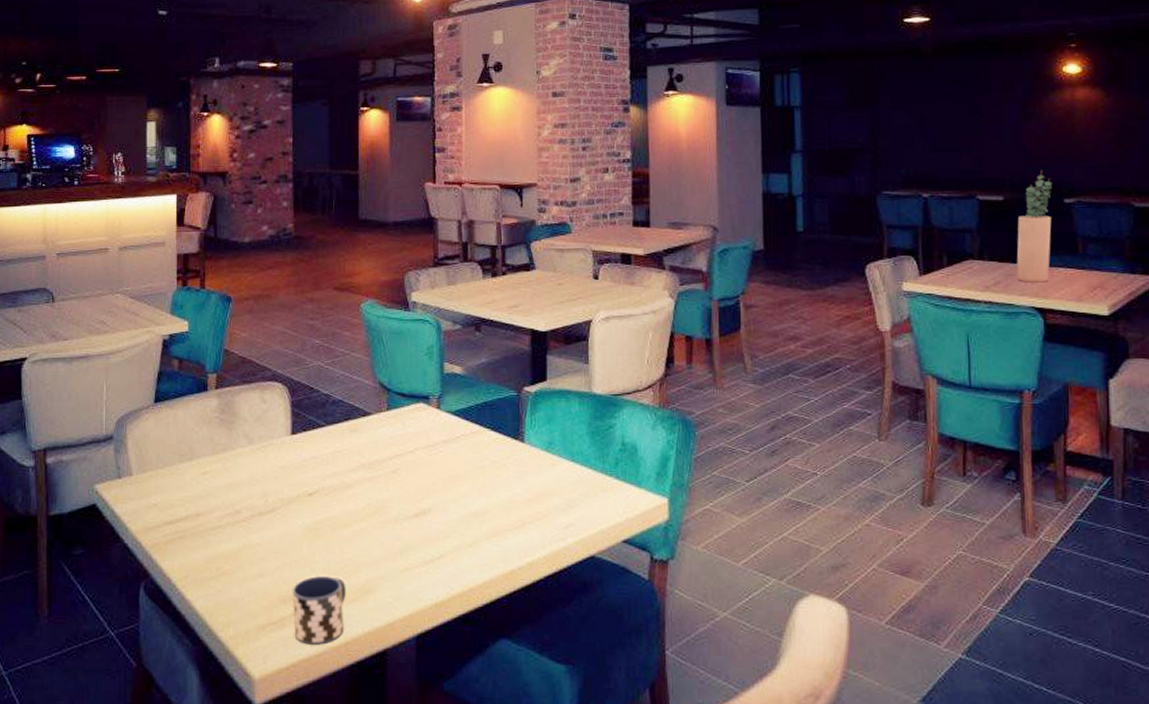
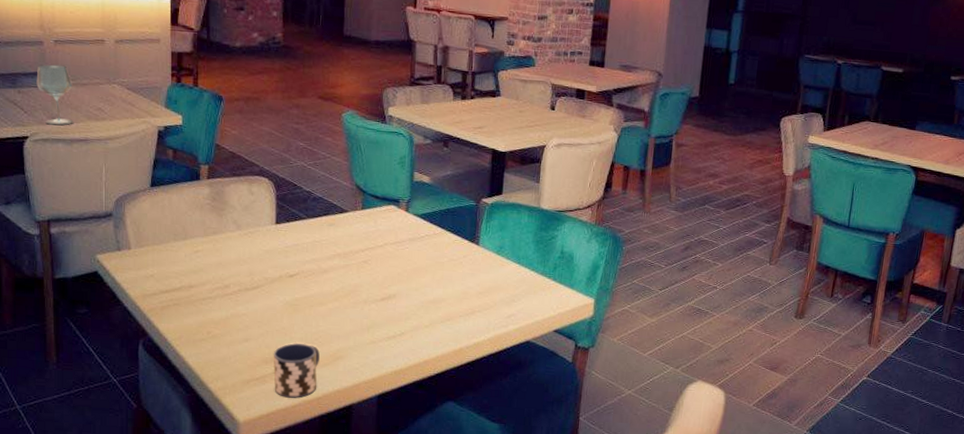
wine glass: none [37,279,75,343] -> present [36,64,74,126]
vase: present [1016,169,1053,283] -> none [901,48,945,146]

